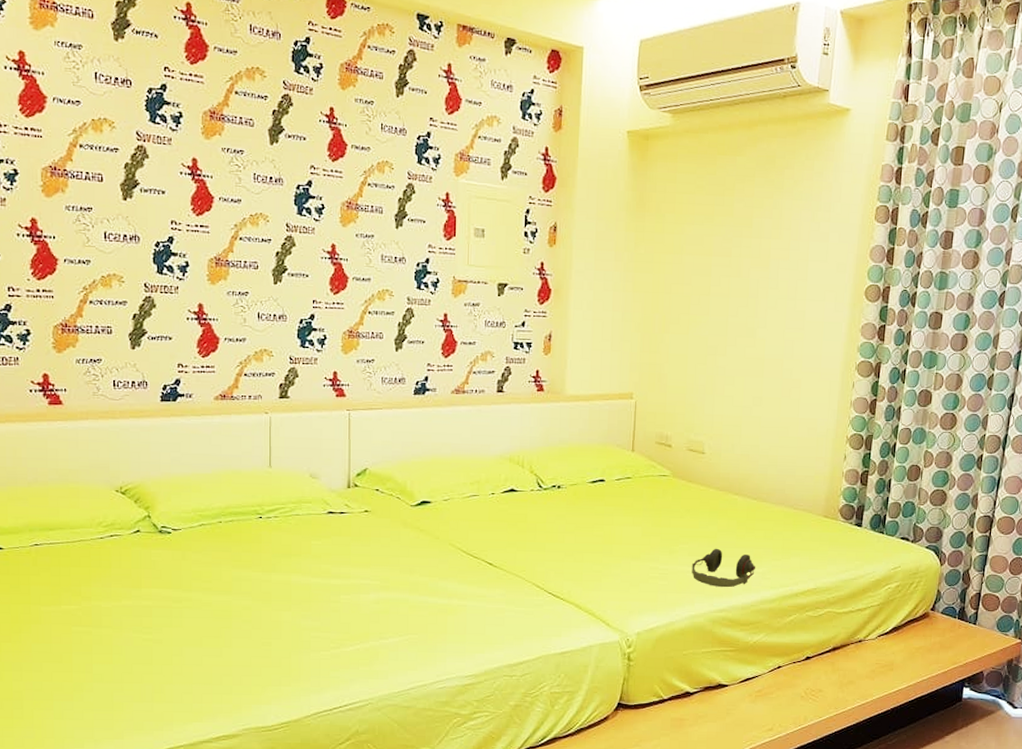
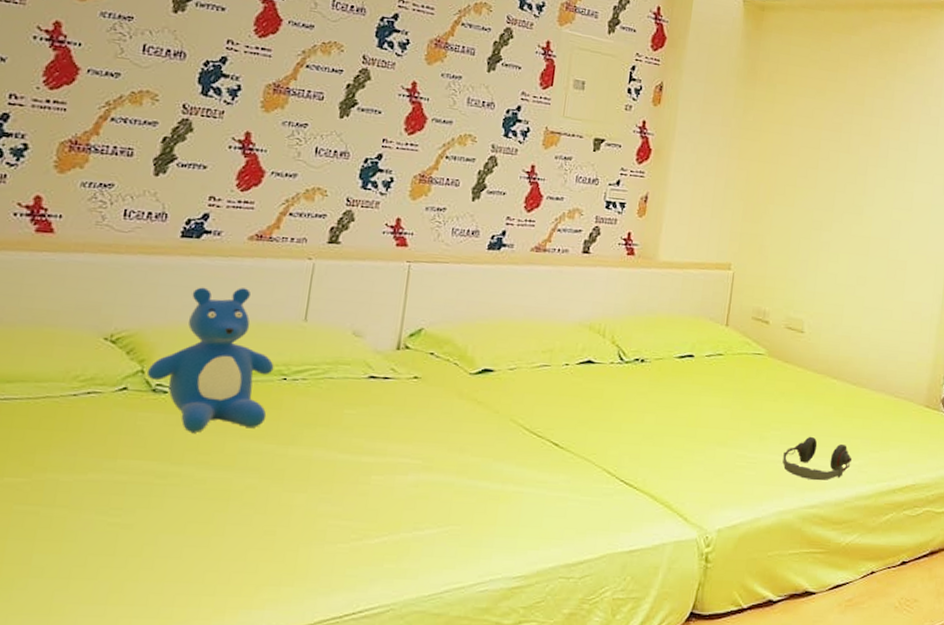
teddy bear: none [152,442,251,565] -> present [146,287,274,433]

